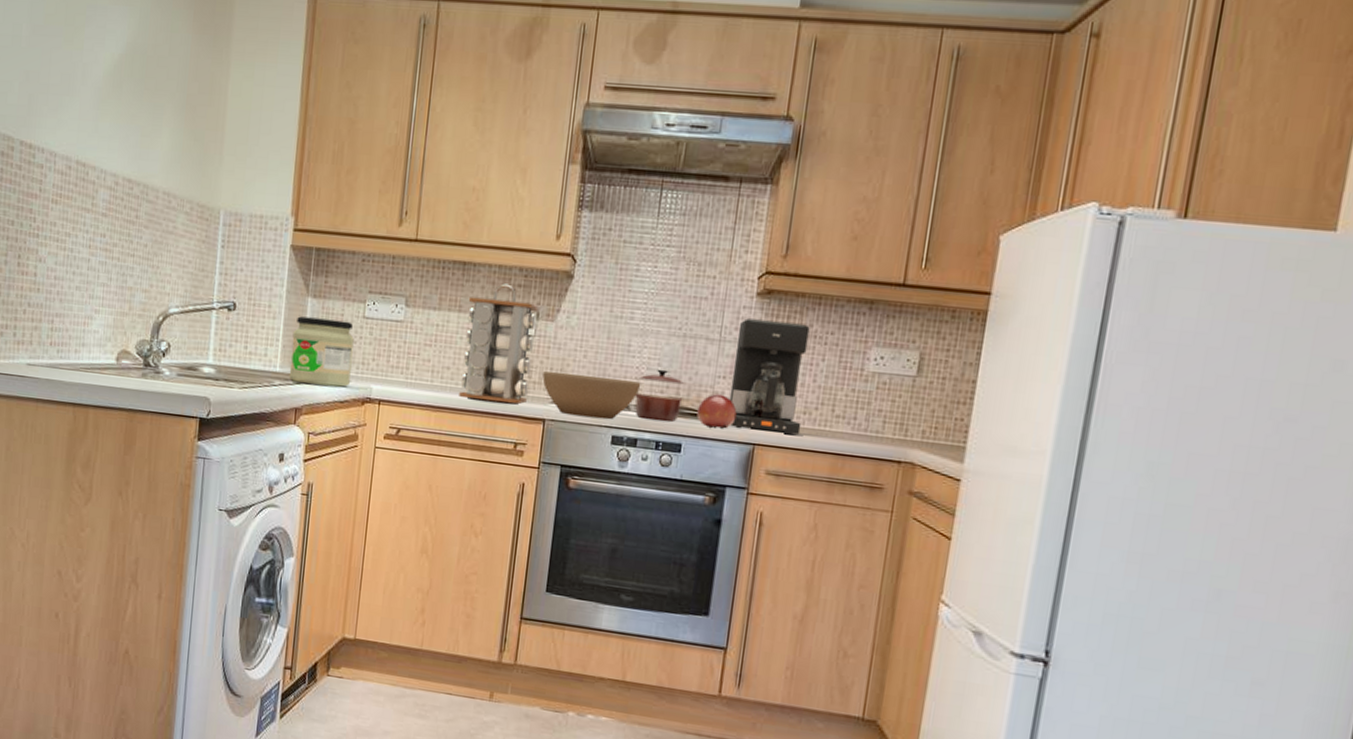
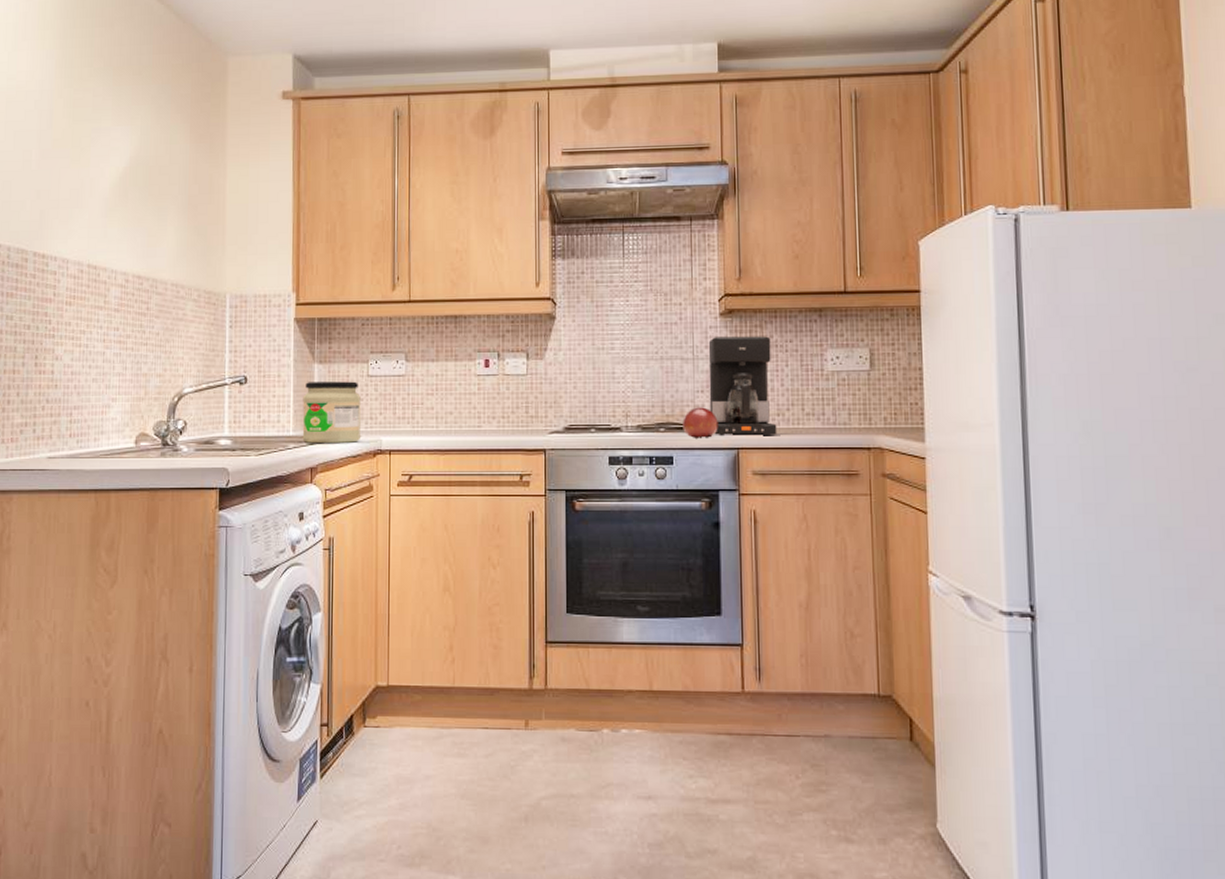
spice rack: present [459,283,537,406] -> none [462,331,526,441]
bowl: present [542,371,641,420] -> none [539,404,629,443]
saucepan: present [635,369,684,423] -> none [625,391,667,438]

